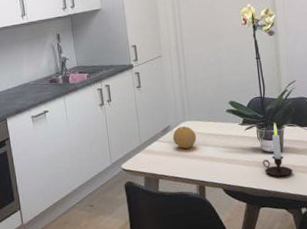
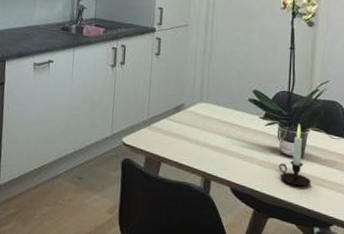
fruit: present [173,126,196,149] -> none [185,107,211,134]

